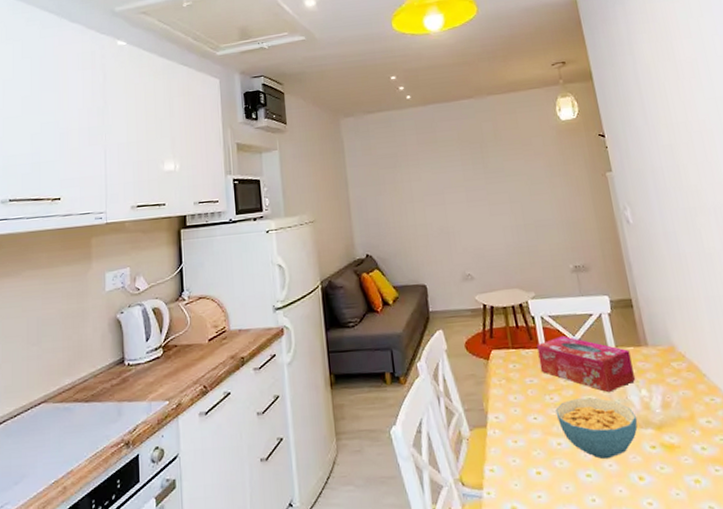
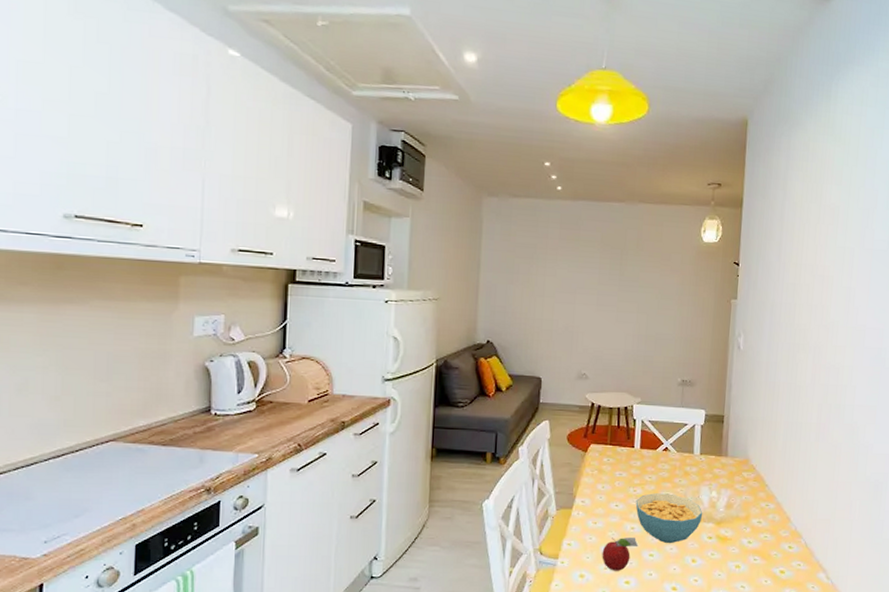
fruit: none [530,455,571,499] -> present [602,538,639,571]
tissue box: present [537,336,635,393] -> none [631,439,711,491]

